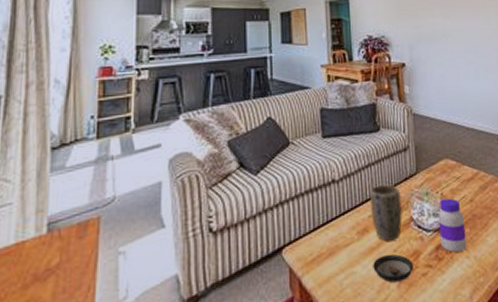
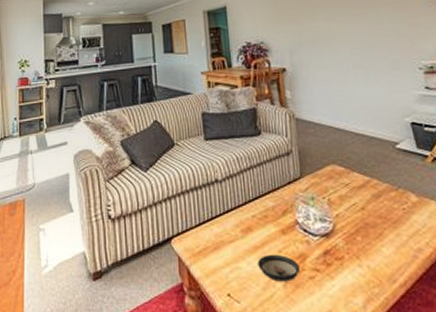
plant pot: present [370,184,402,241] -> none [253,187,287,241]
jar: present [438,198,467,252] -> none [325,204,359,259]

